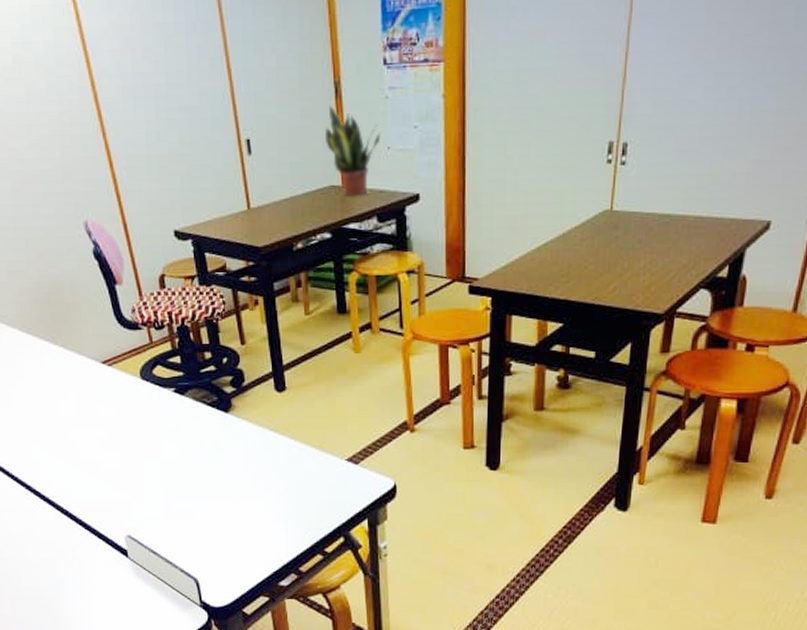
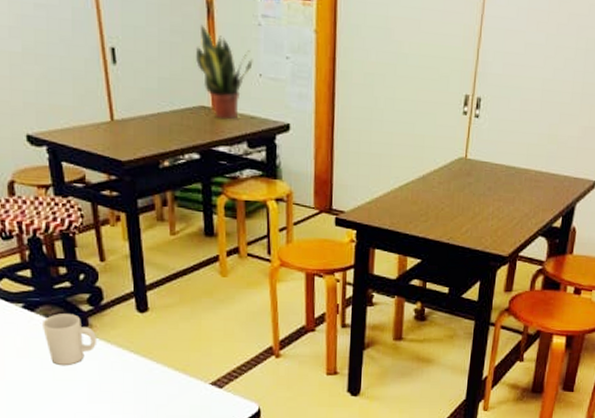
mug: none [190,396,240,445] -> present [41,313,98,365]

